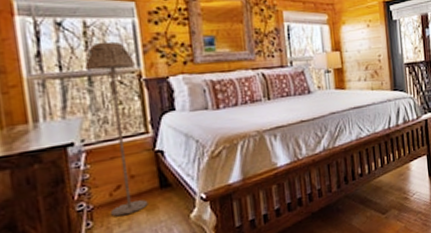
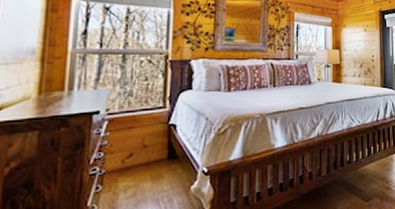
floor lamp: present [85,41,148,217] -> none [120,26,164,183]

